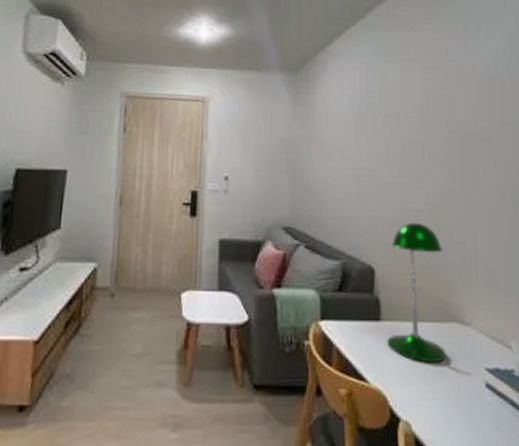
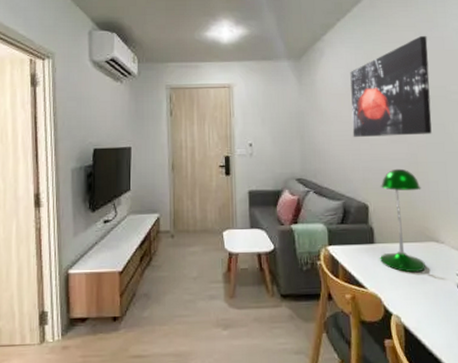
wall art: none [358,55,459,181] -> present [350,35,432,138]

